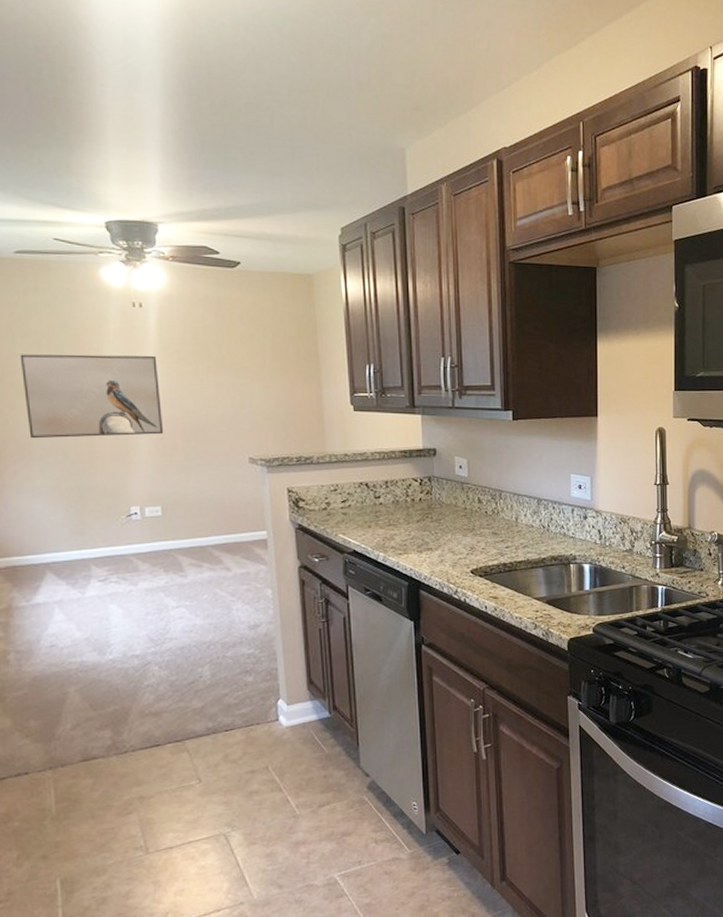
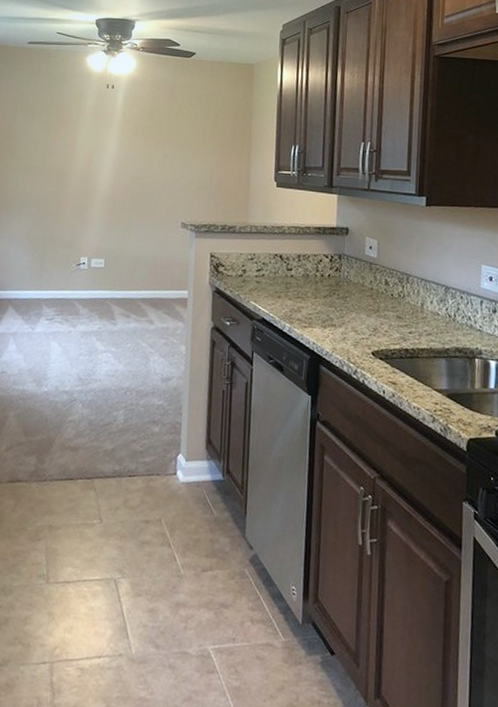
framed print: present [20,354,164,439] -> none [15,123,119,197]

